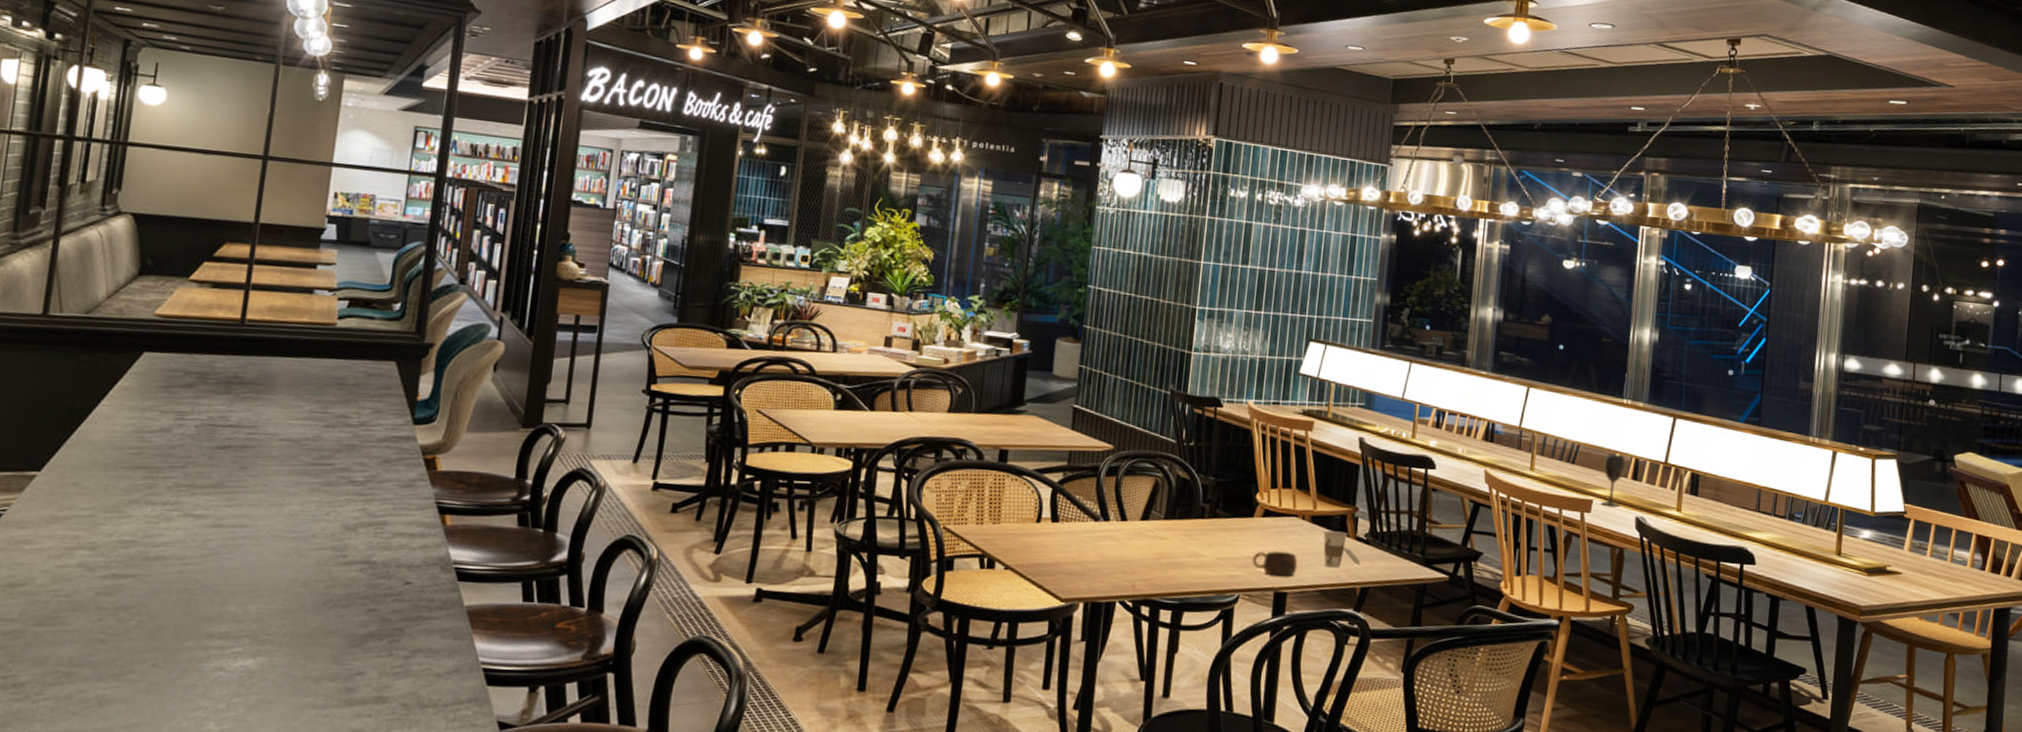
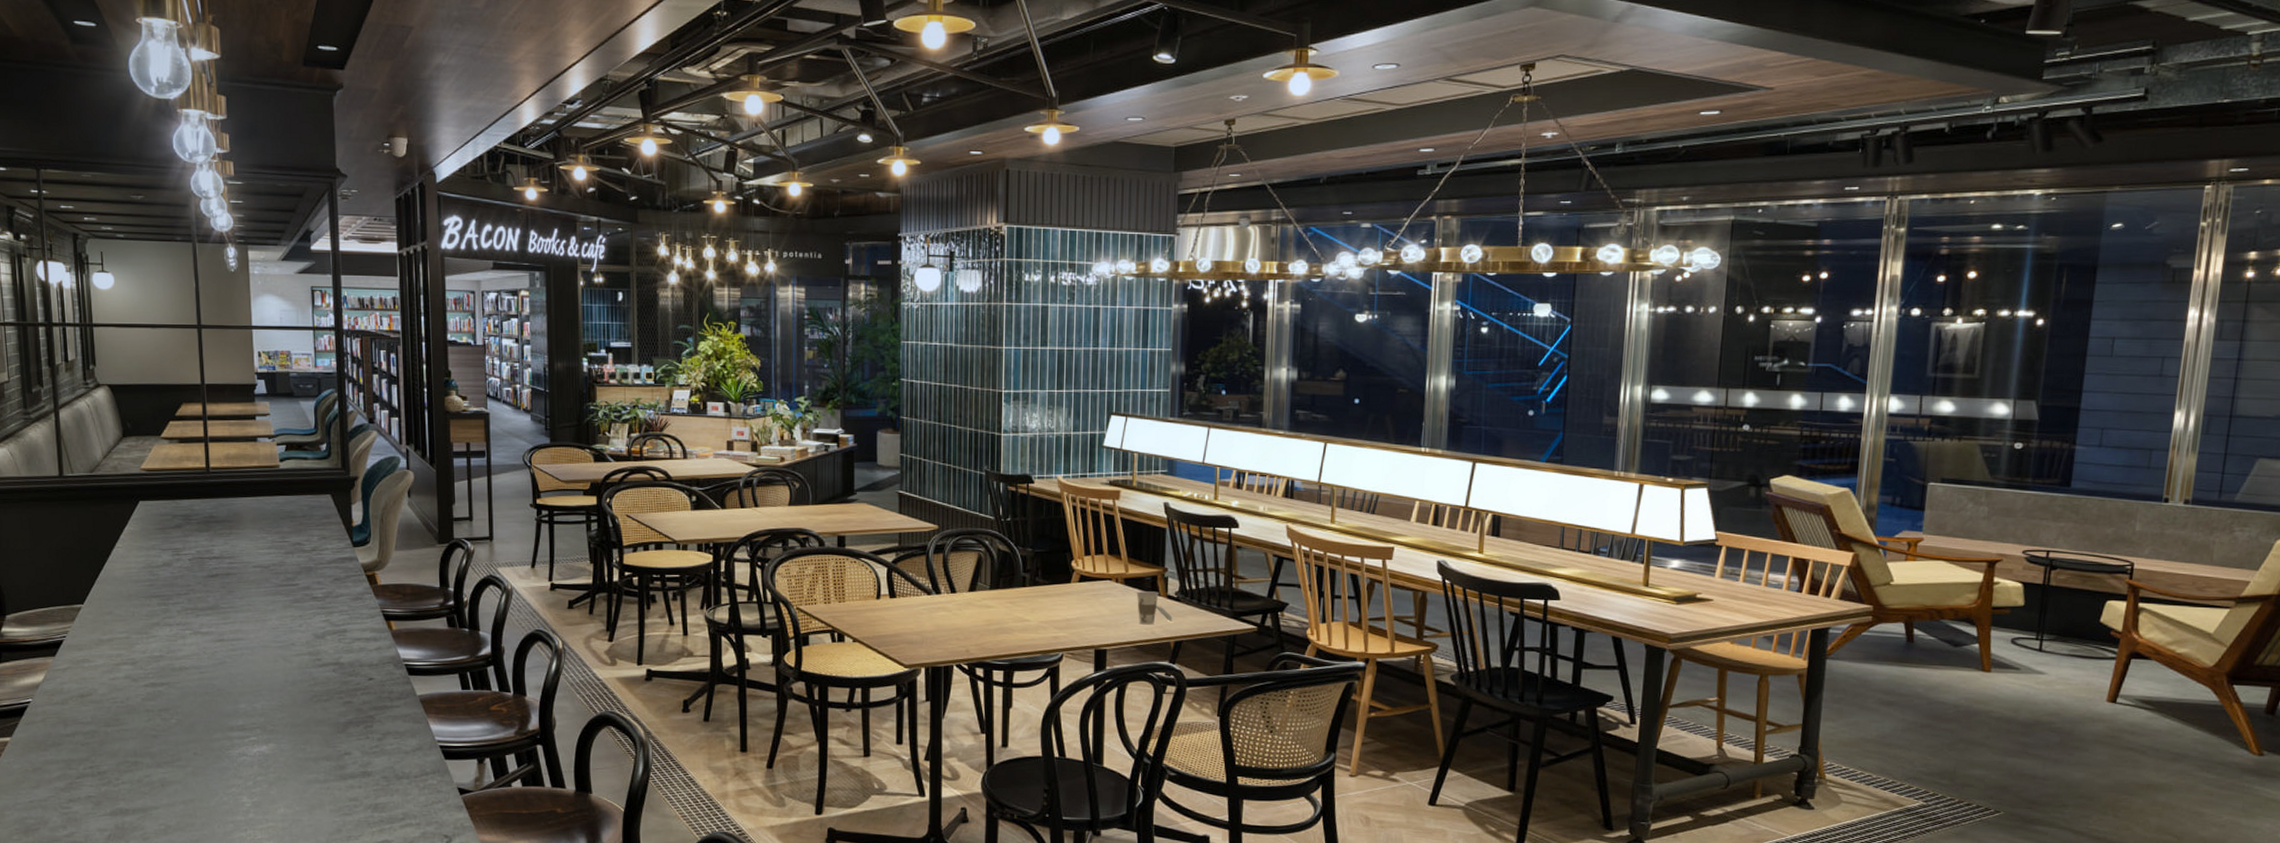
cup: present [1252,550,1298,577] -> none [1072,612,1115,636]
wine glass: present [1601,453,1626,508] -> none [1402,502,1425,553]

